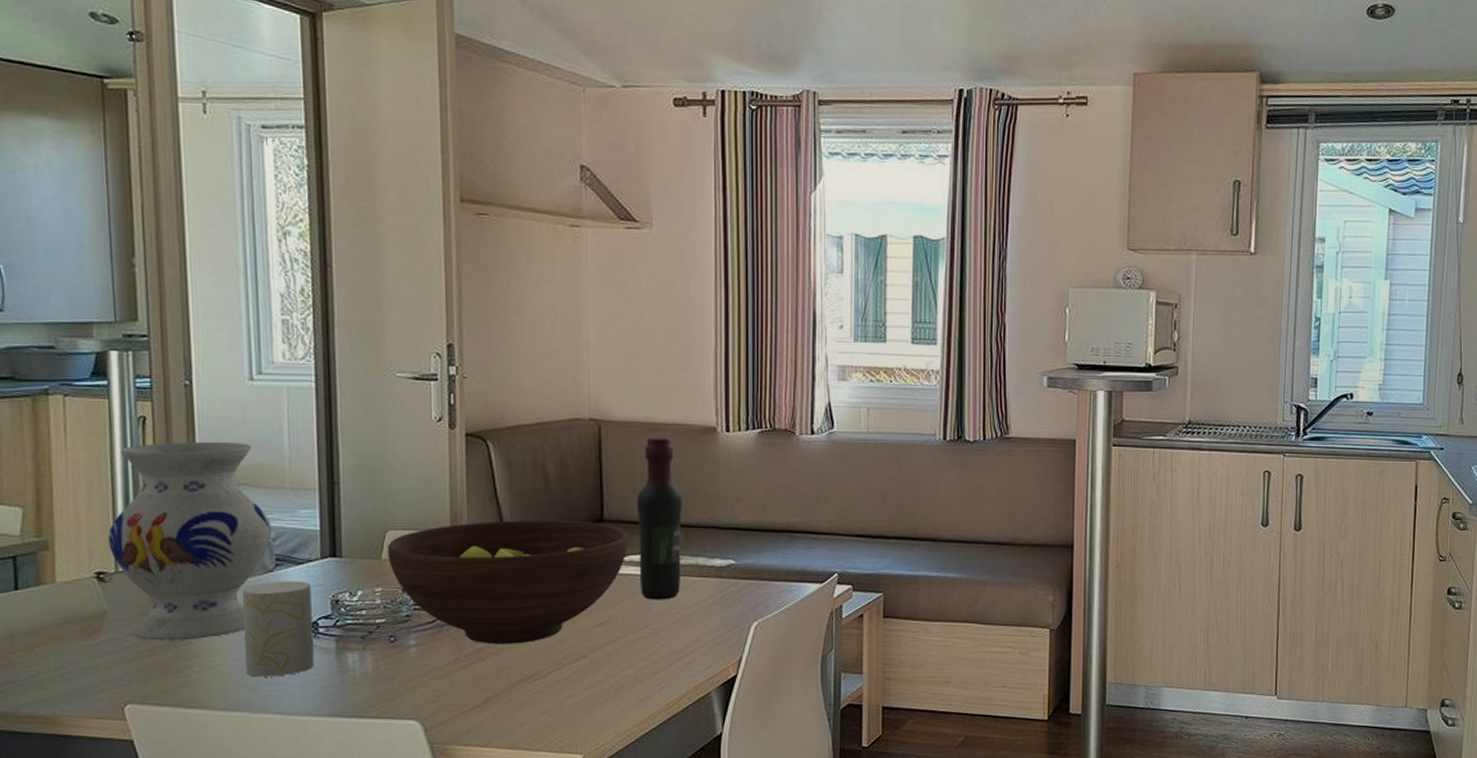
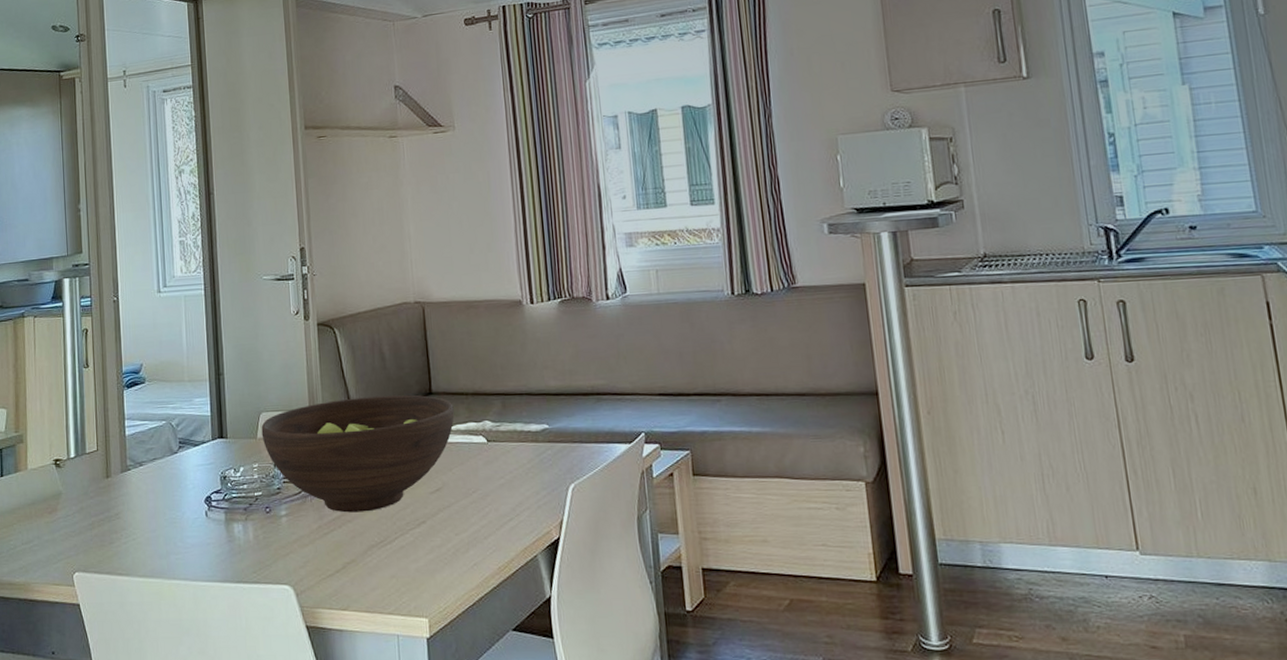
vase: present [108,441,272,641] -> none [62,345,176,517]
cup: present [242,581,314,677] -> none [156,460,209,547]
wine bottle: present [636,437,682,600] -> none [458,313,502,466]

